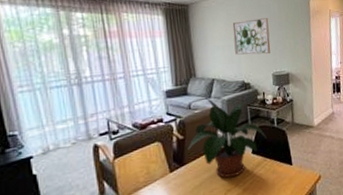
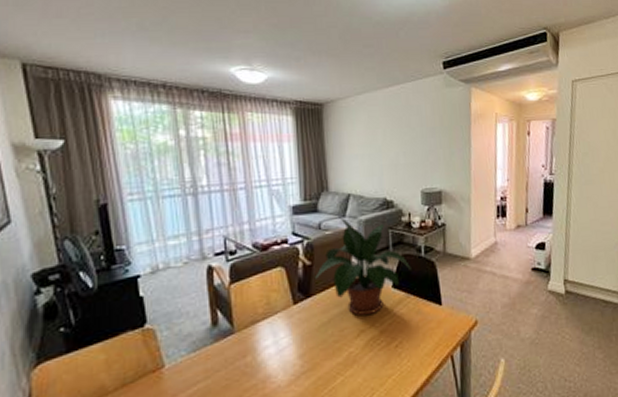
wall art: present [232,18,271,55] -> none [374,122,420,167]

